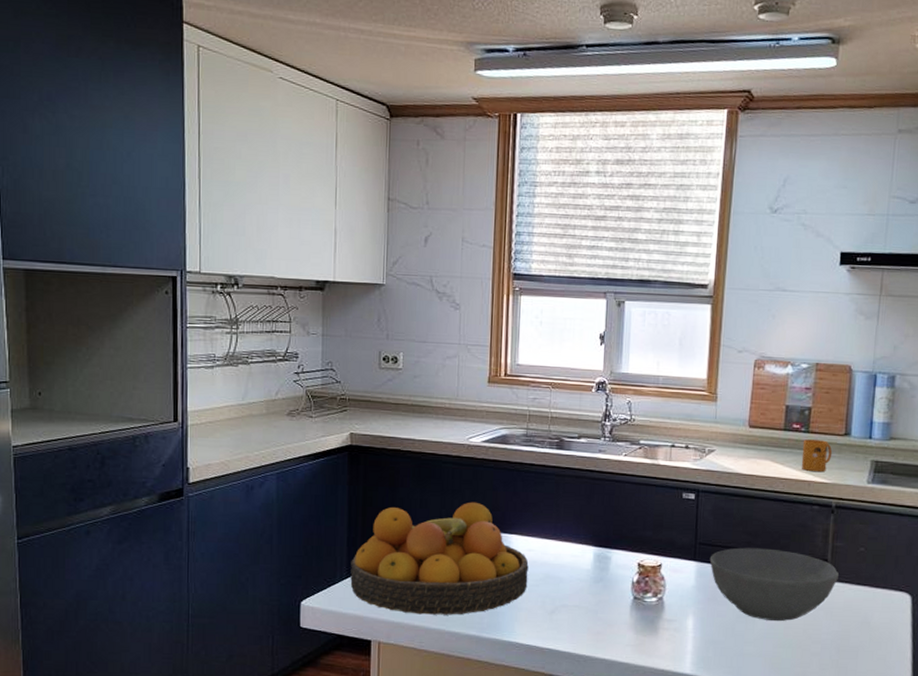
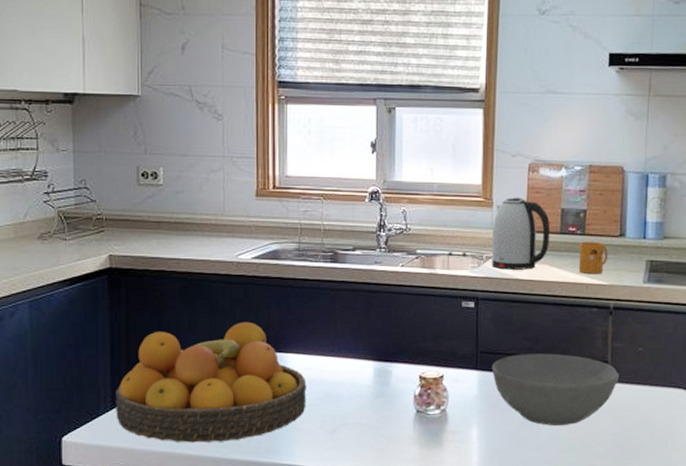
kettle: none [714,392,774,465] -> present [492,197,550,270]

